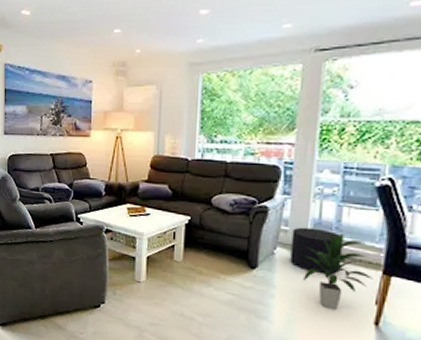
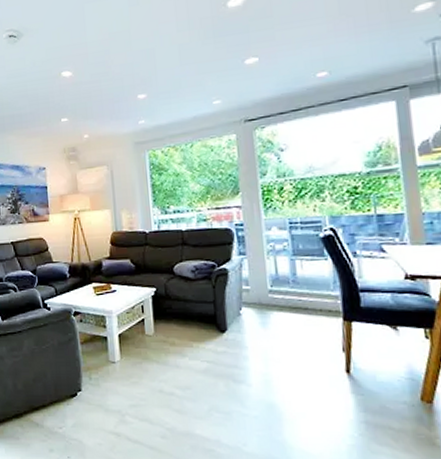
stool: present [290,227,343,275] -> none [254,284,304,329]
indoor plant: present [303,231,373,310] -> none [270,286,335,363]

